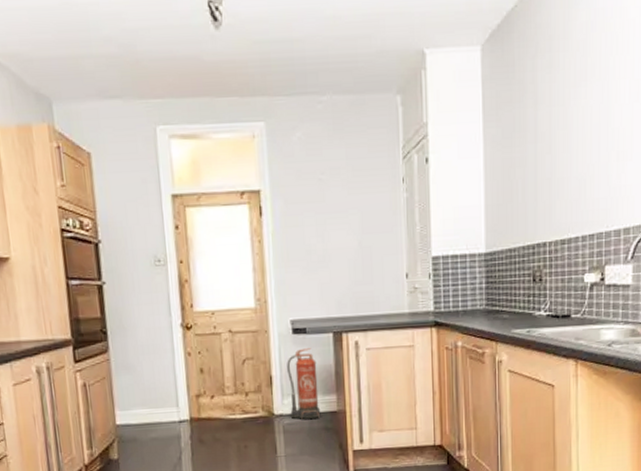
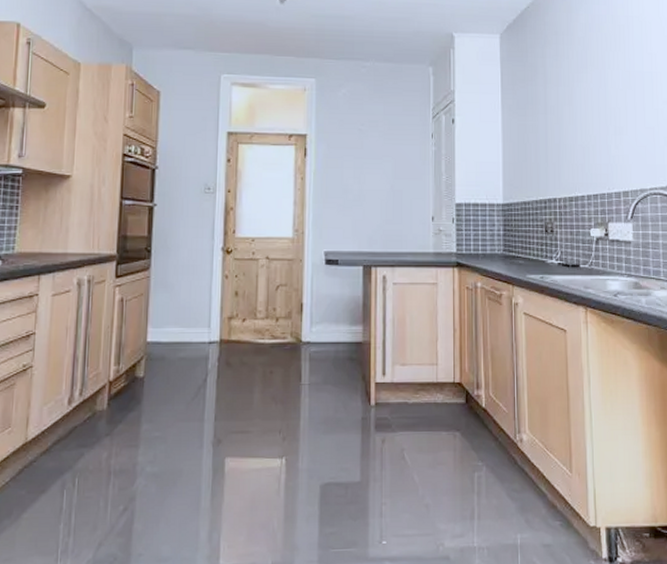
fire extinguisher: present [287,348,321,419] -> none [317,279,347,348]

